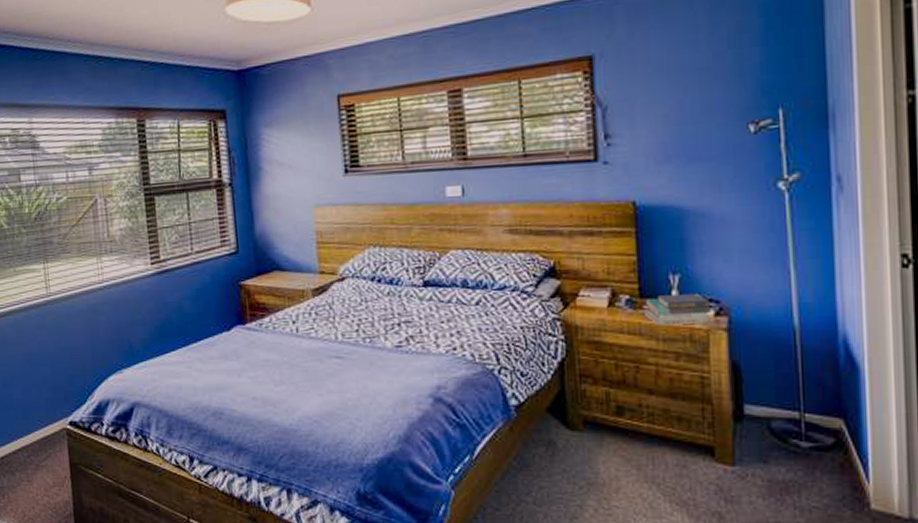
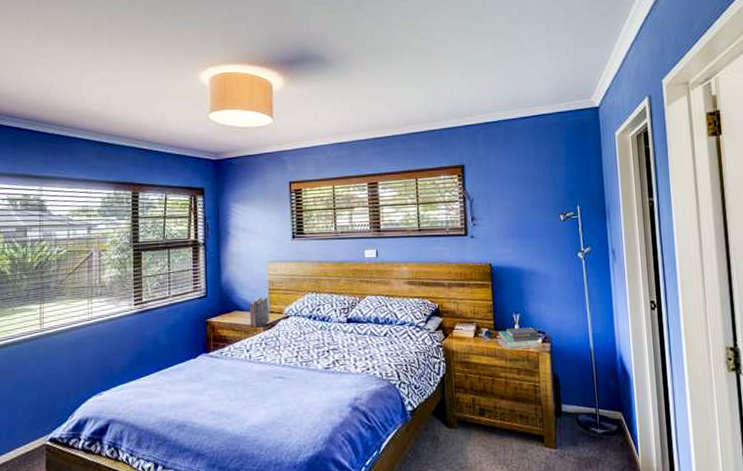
books: none [292,251,320,293] -> present [249,296,270,328]

